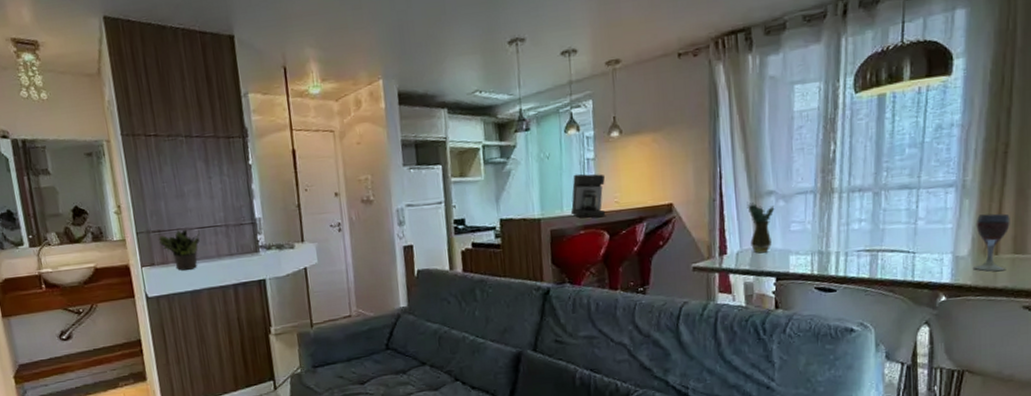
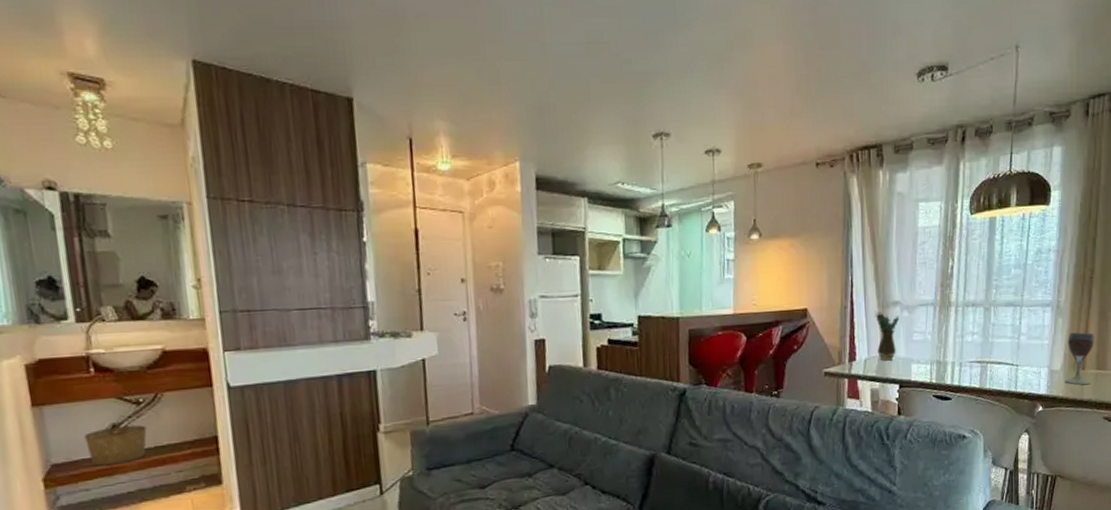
basket: none [41,329,87,366] -> present [85,422,147,466]
potted plant: present [158,229,200,271] -> none [247,309,300,357]
coffee maker: present [570,173,606,218] -> none [709,274,745,319]

